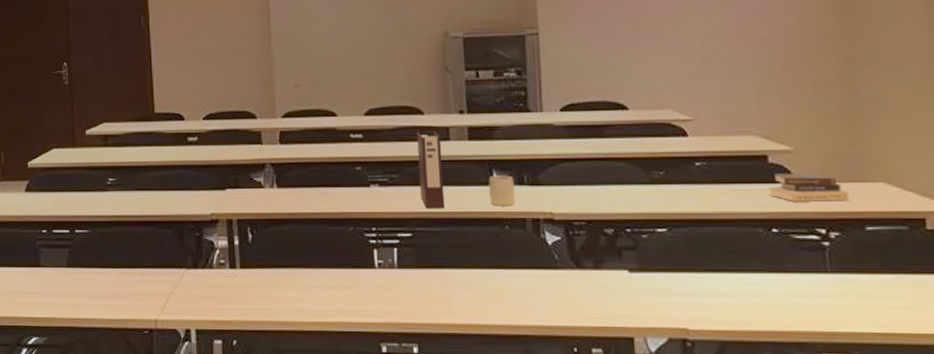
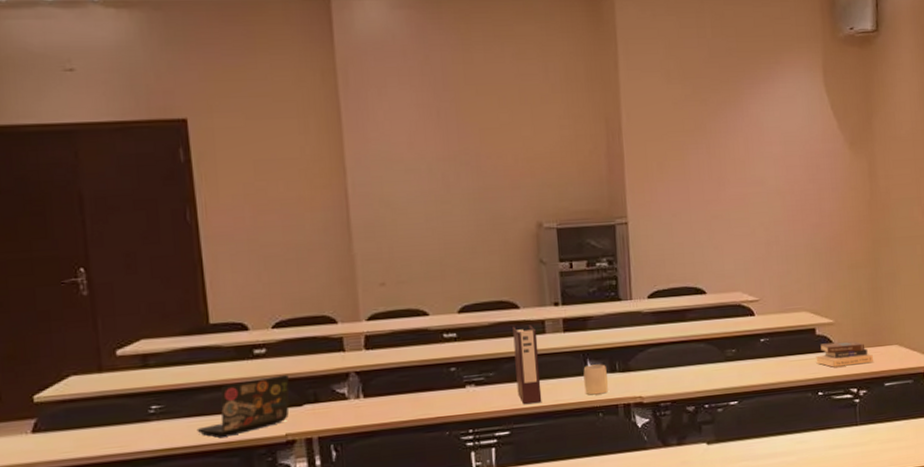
laptop: none [141,161,215,210] -> present [196,375,290,438]

